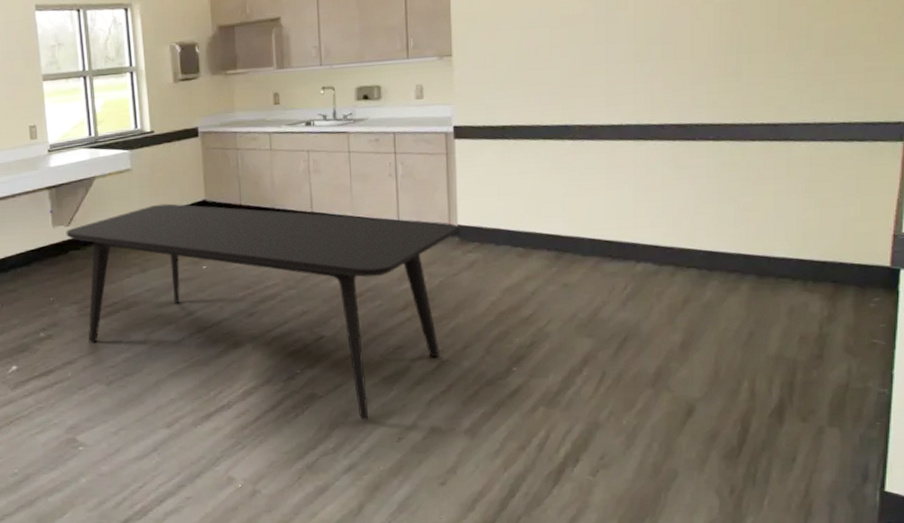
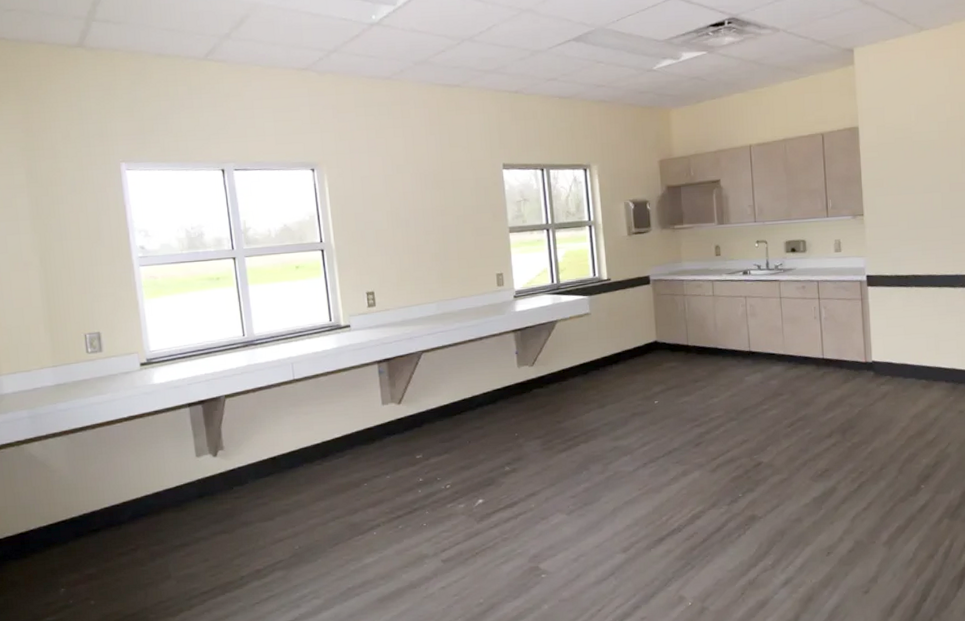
dining table: present [66,203,457,420] -> none [530,344,872,538]

